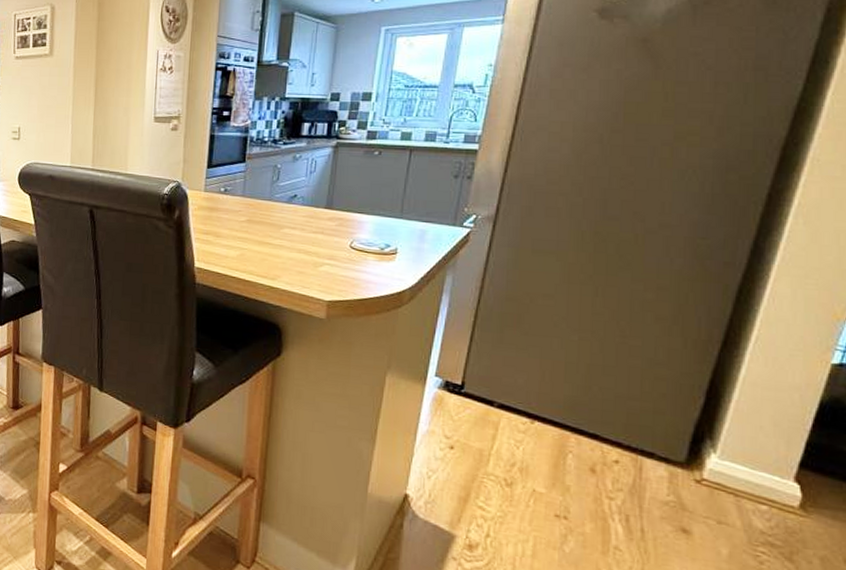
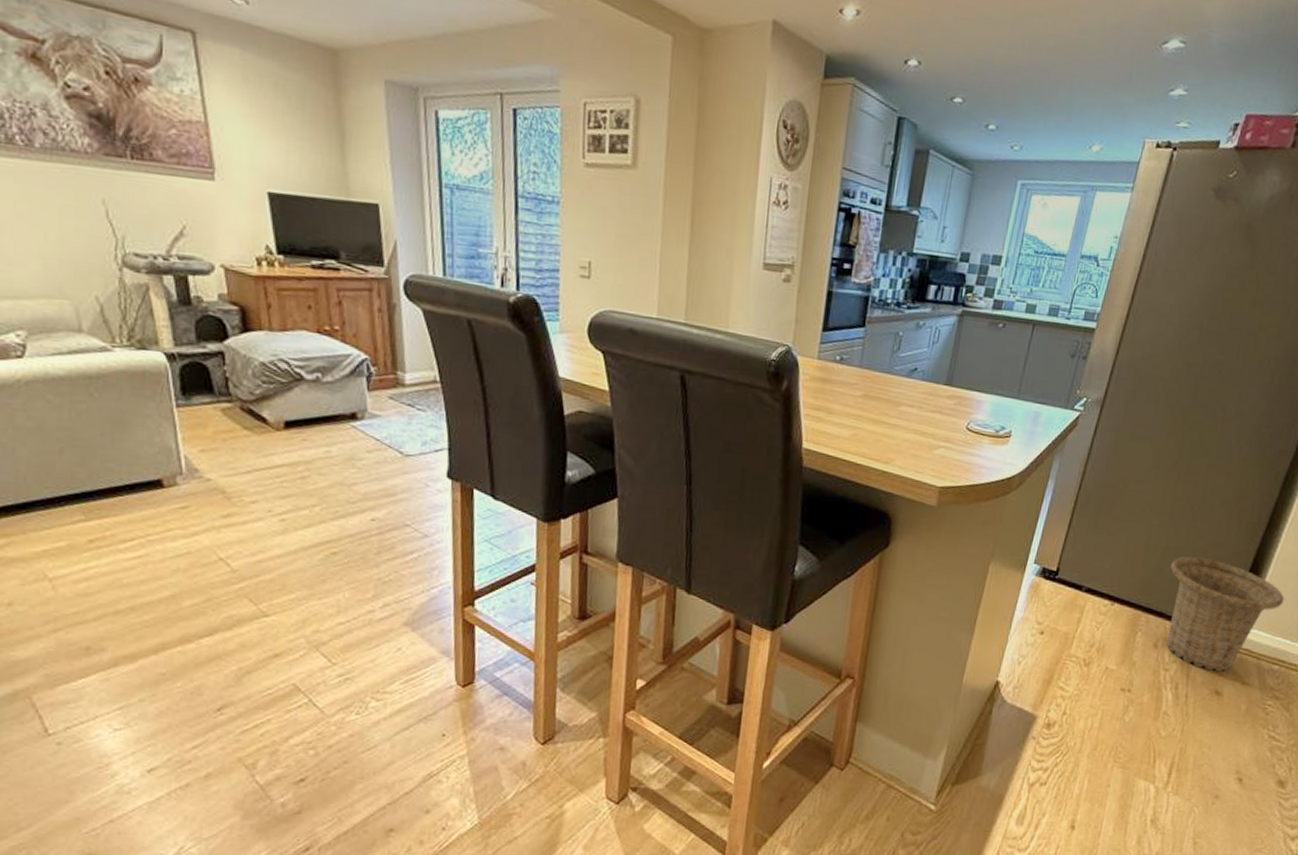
basket: none [600,375,761,507] -> present [1166,556,1284,672]

